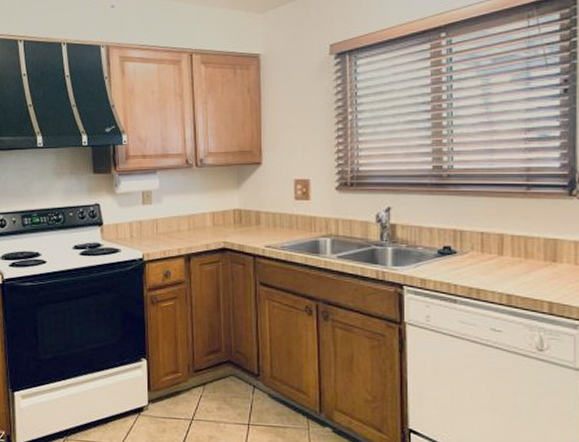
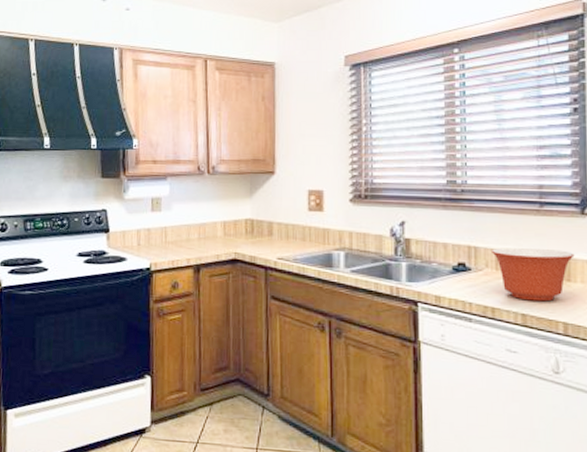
mixing bowl: none [477,229,561,282] -> present [492,247,575,302]

